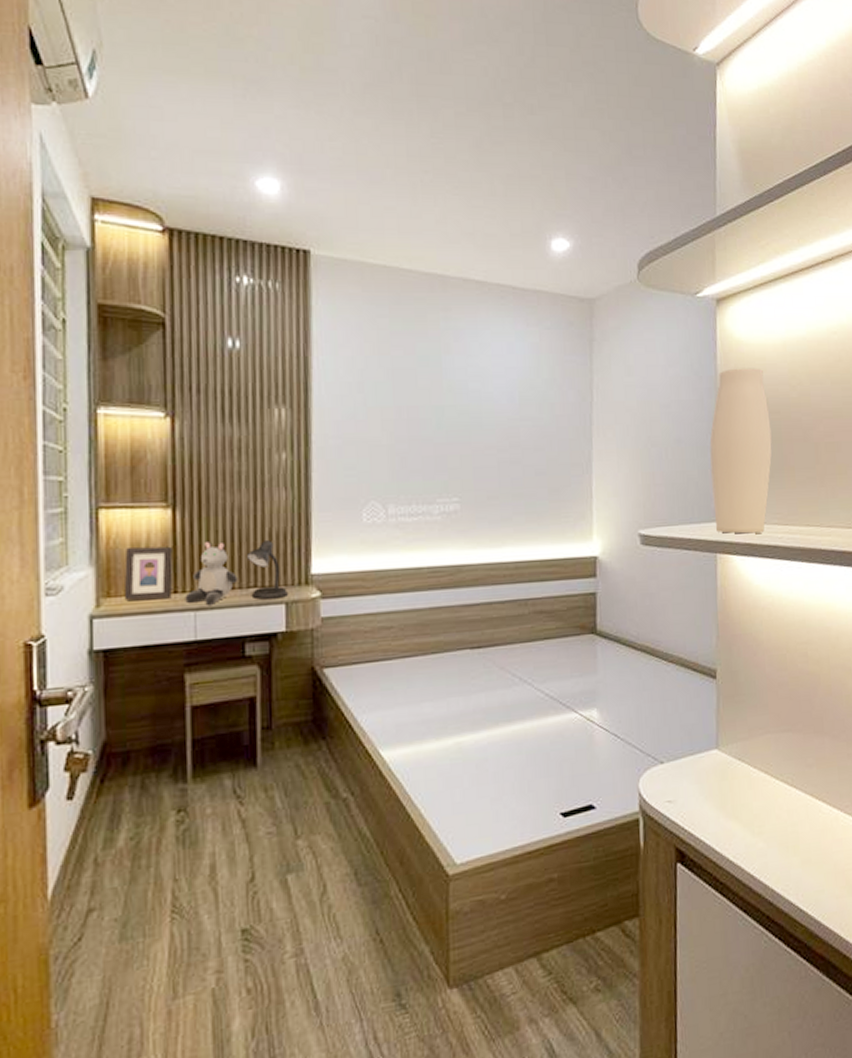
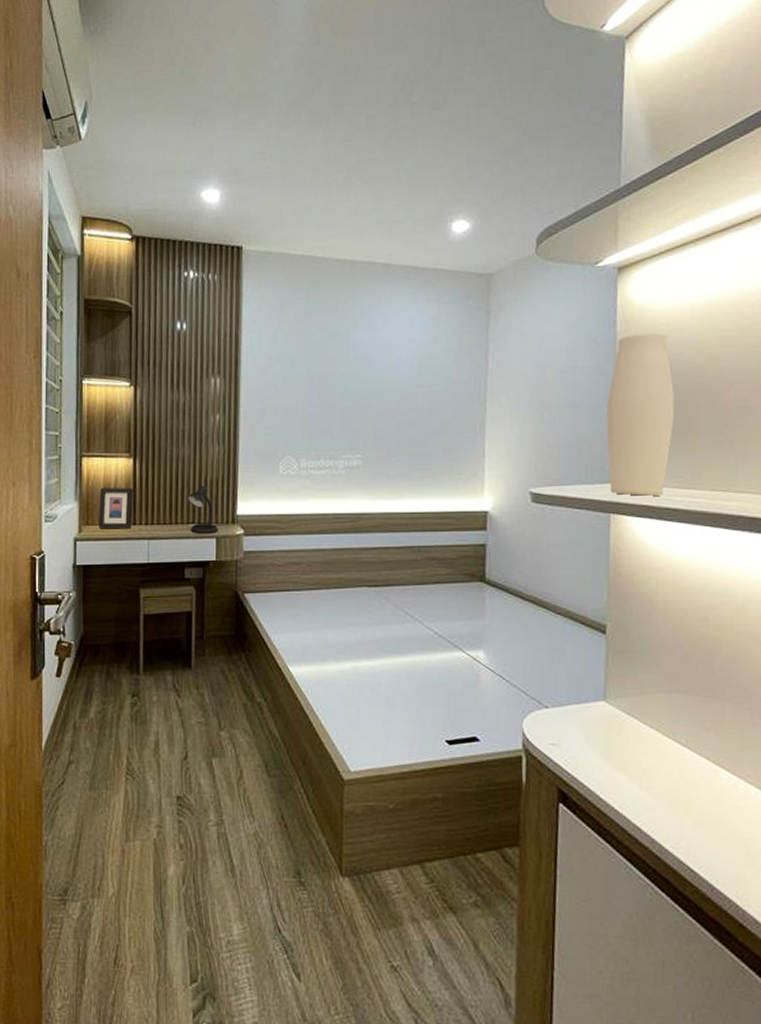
stuffed animal: present [185,540,238,605] -> none [141,484,180,535]

